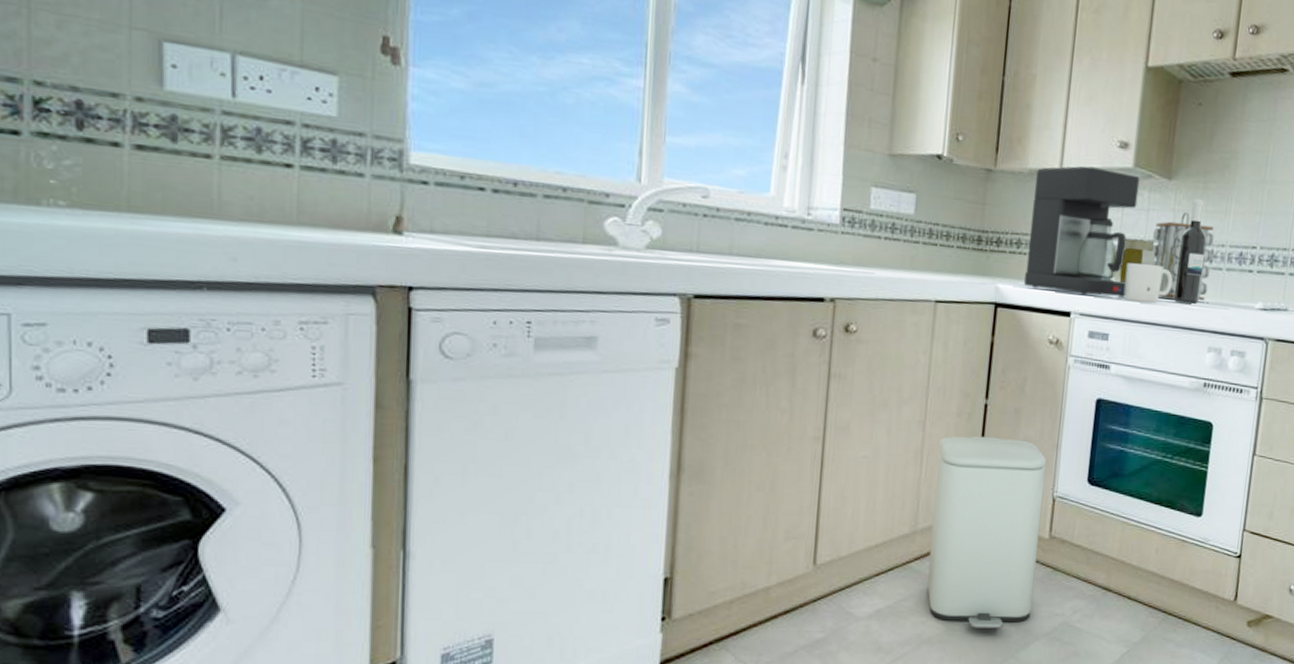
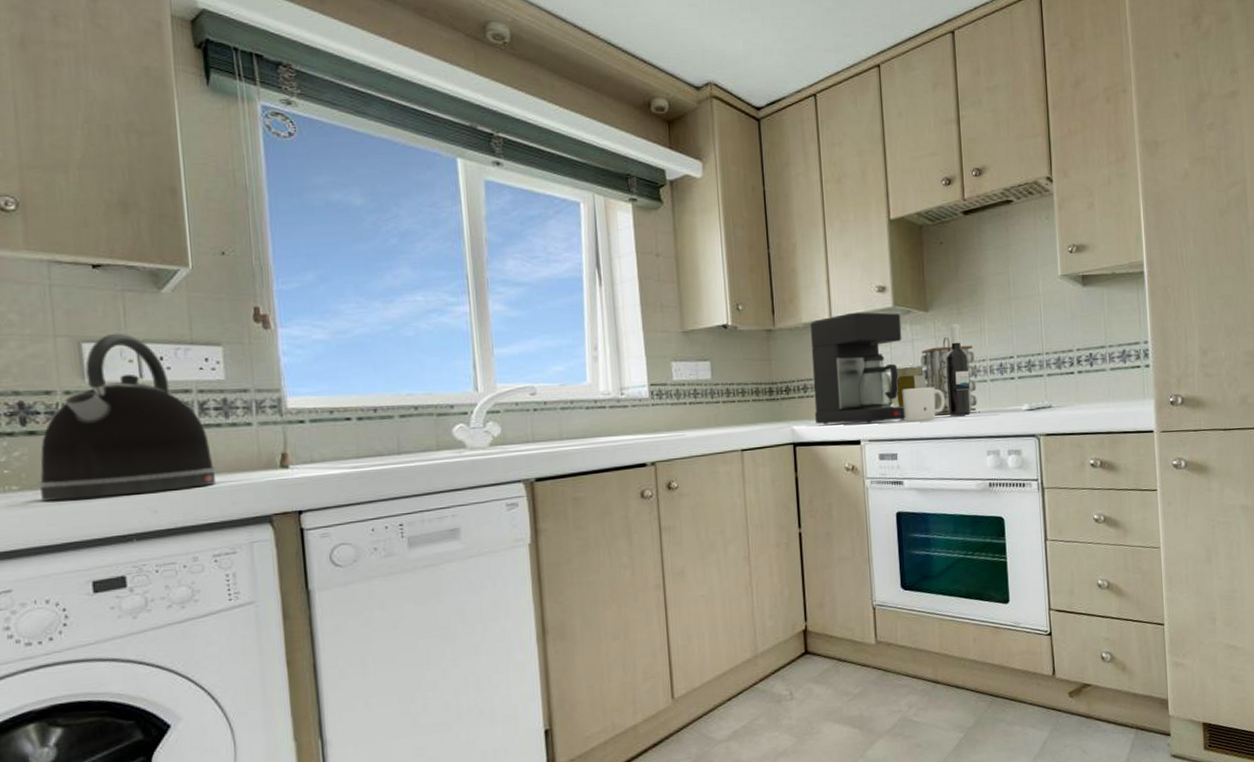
kettle: none [90,37,315,240] -> present [37,333,217,501]
pedal bin: present [926,435,1047,629] -> none [764,559,871,735]

